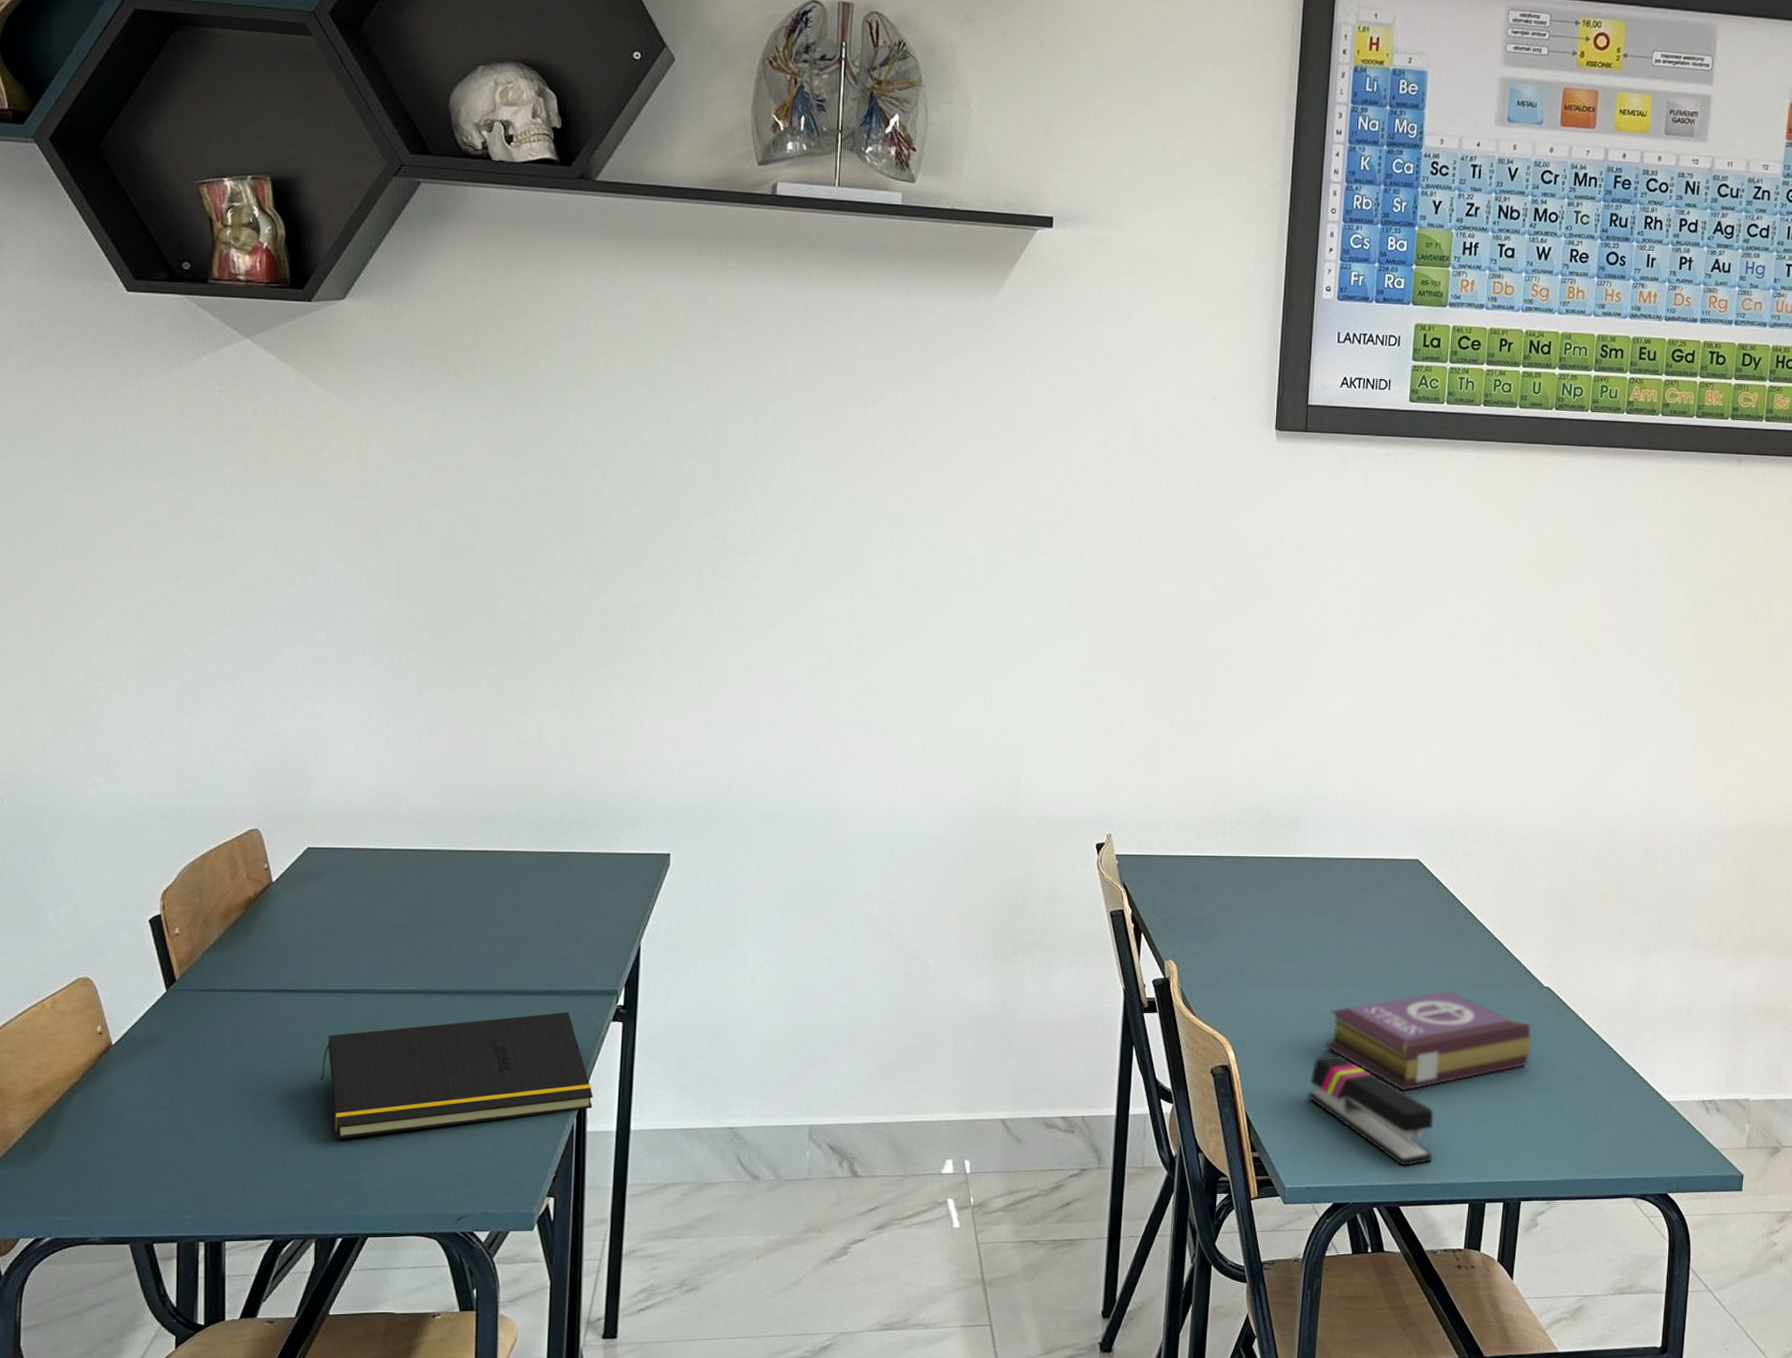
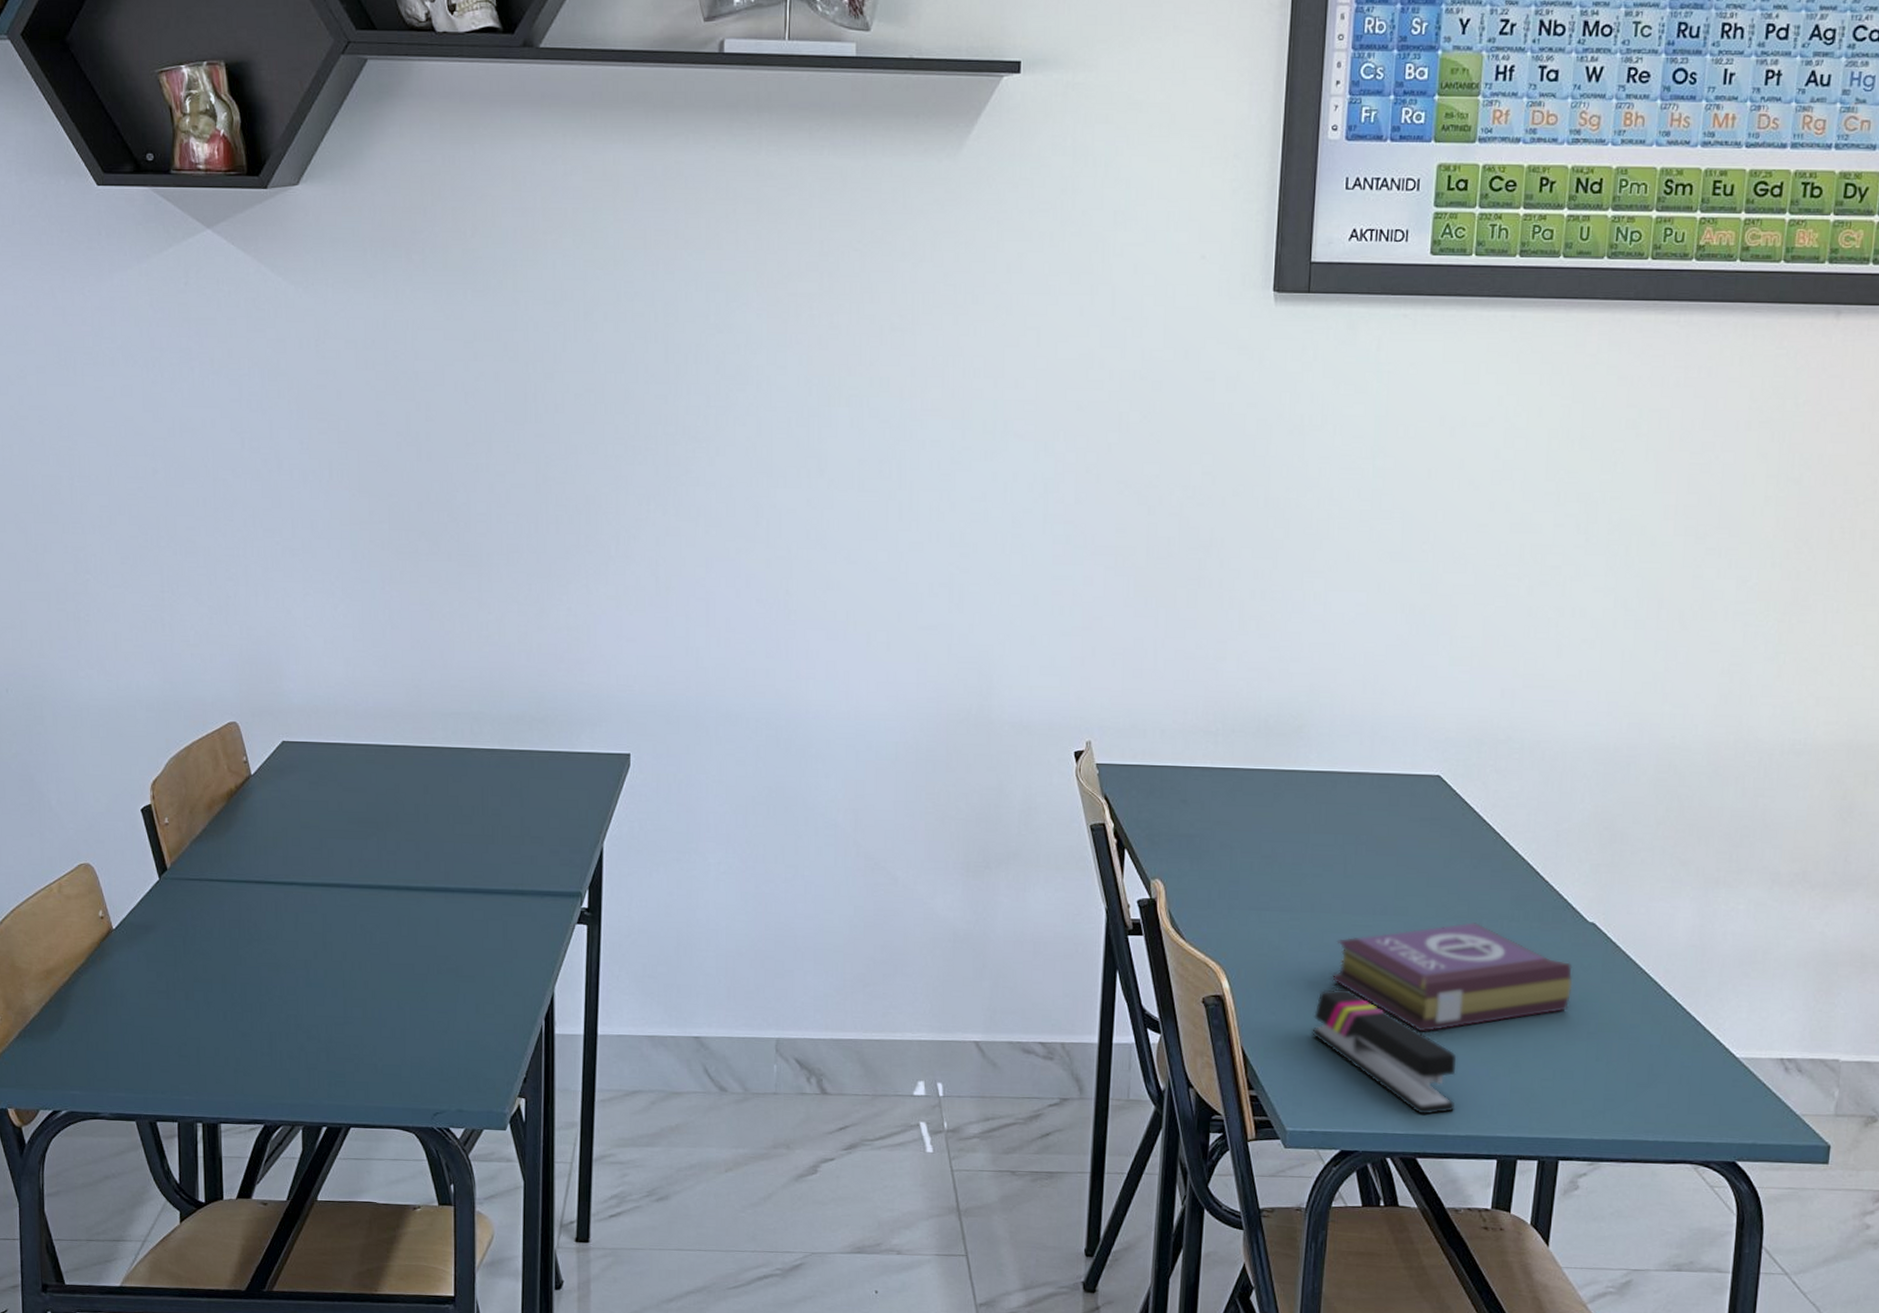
notepad: present [320,1012,594,1139] -> none [301,912,561,1031]

